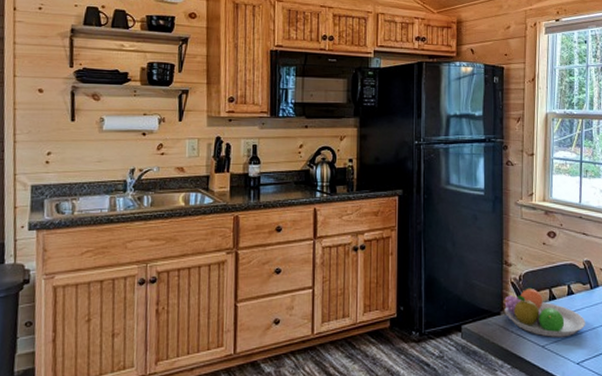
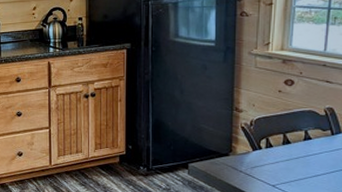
fruit bowl: present [504,287,586,337] -> none [233,132,324,179]

